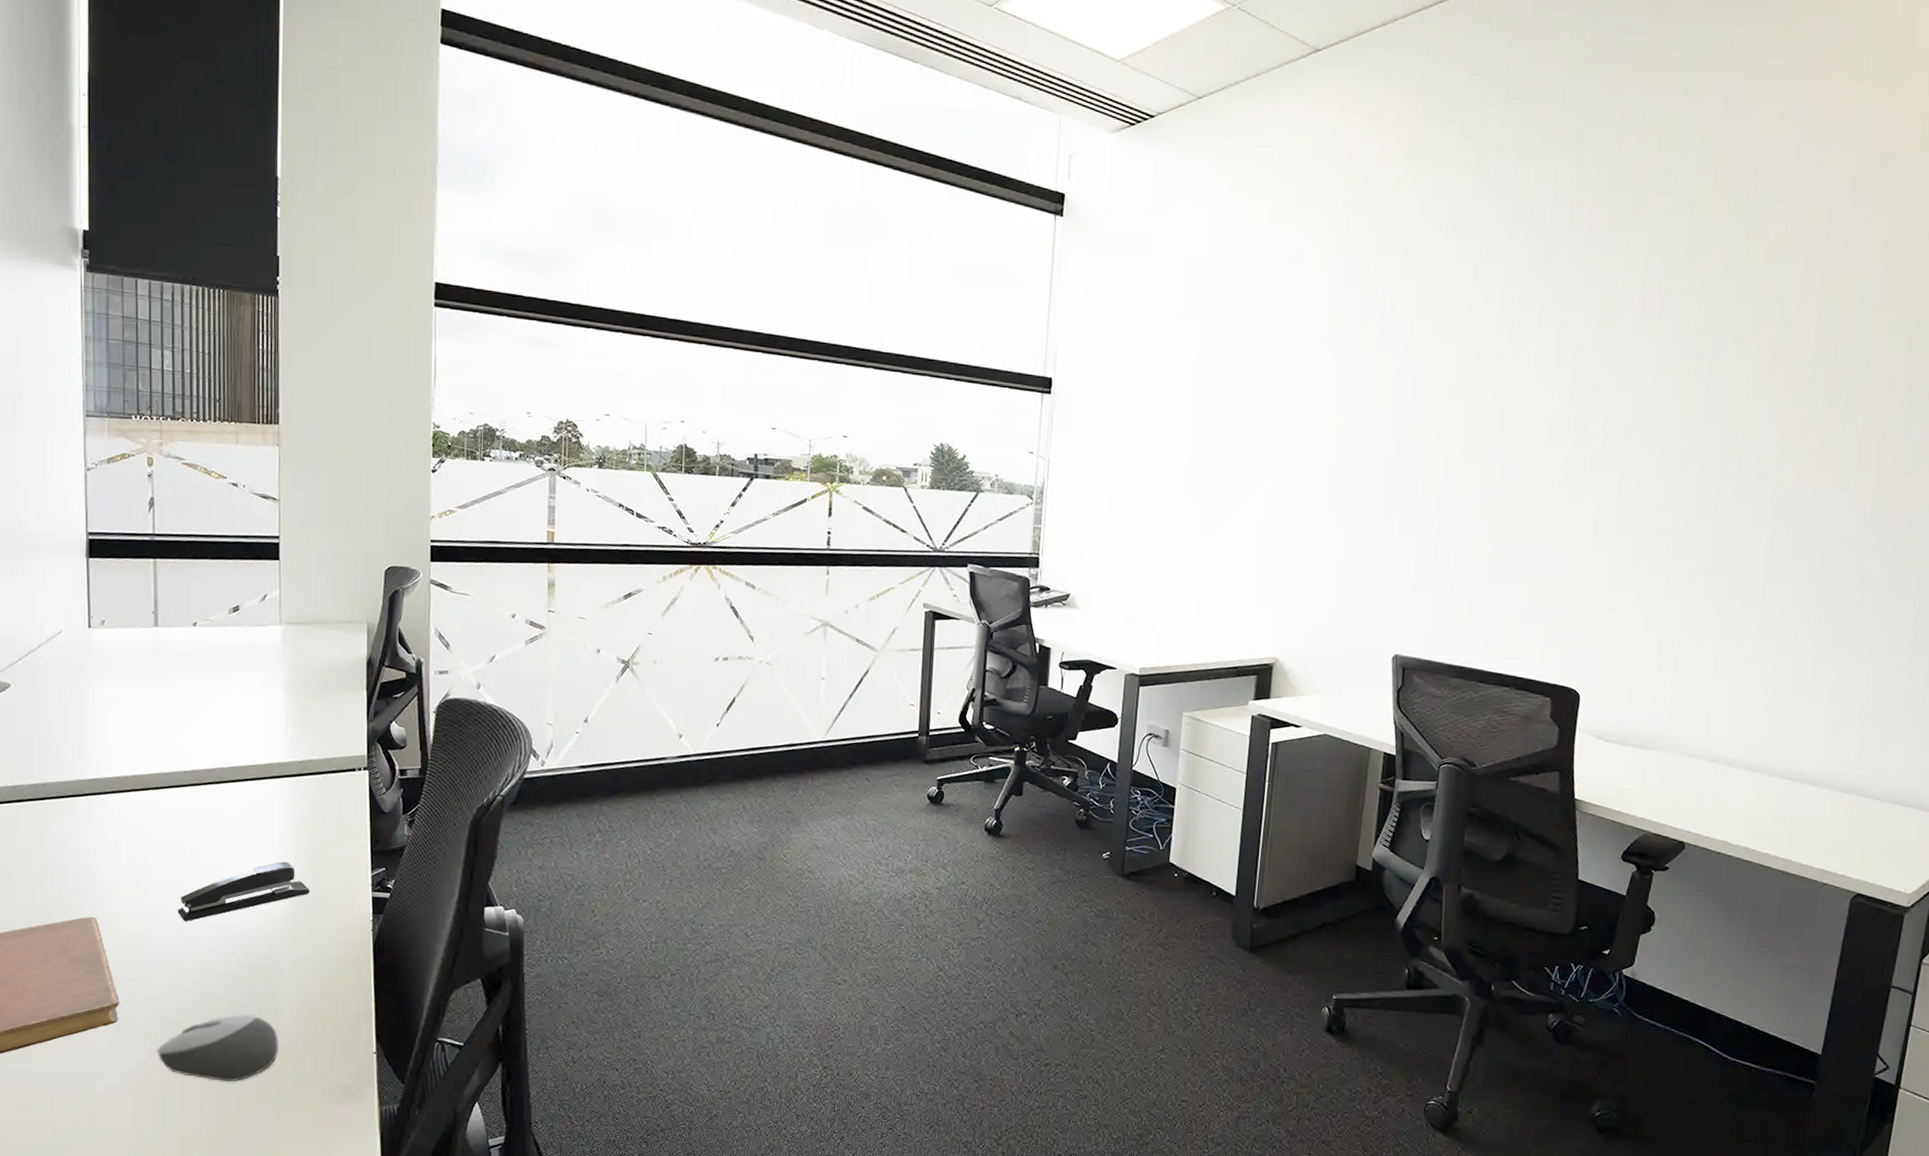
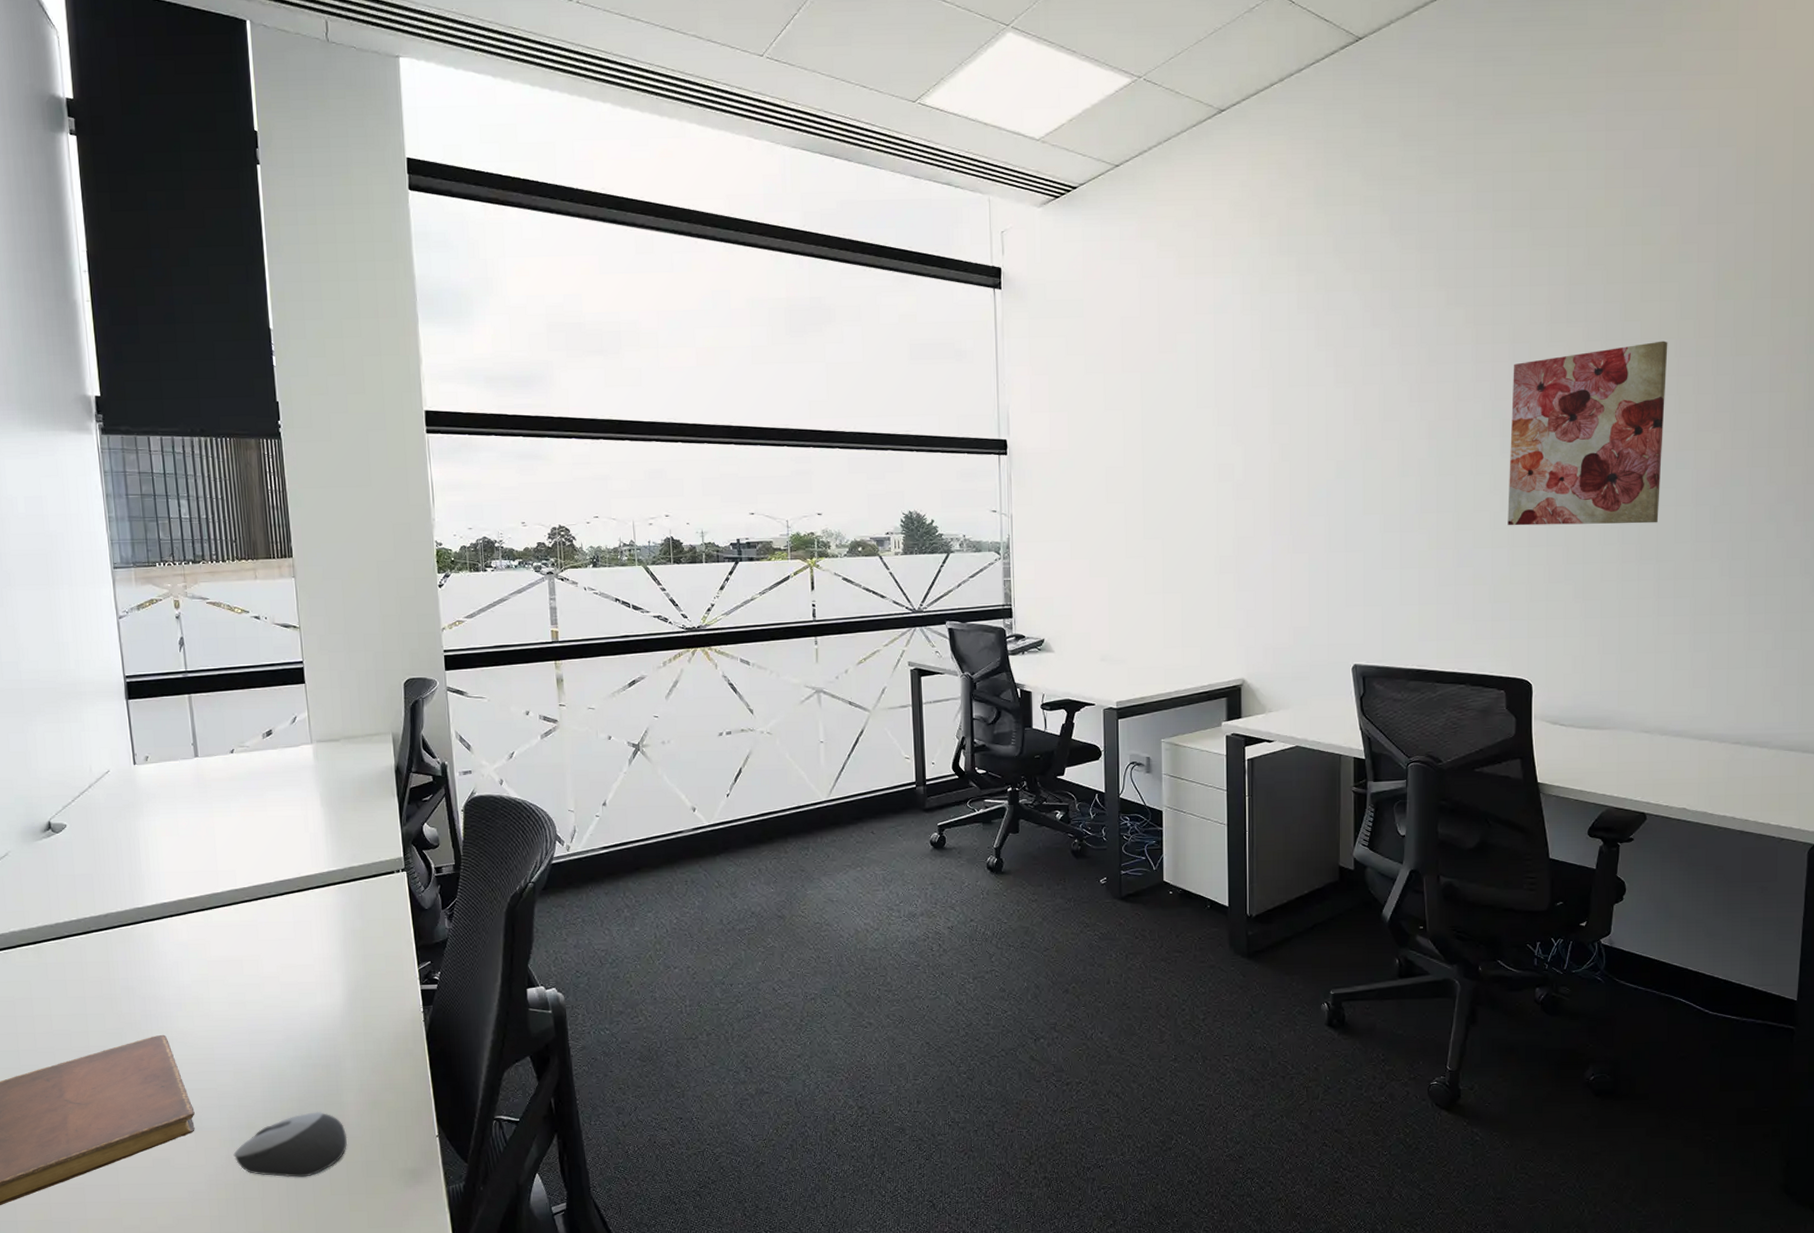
stapler: present [177,861,310,922] -> none [240,965,363,1031]
wall art: none [1573,345,1764,538] -> present [1507,341,1668,526]

